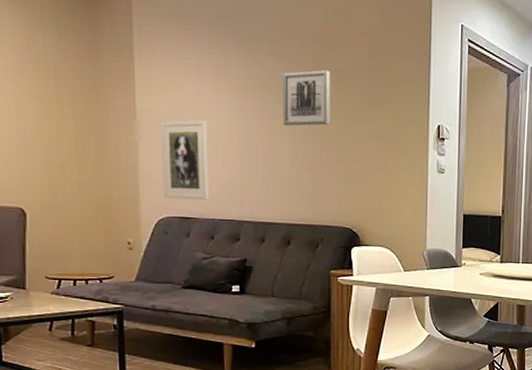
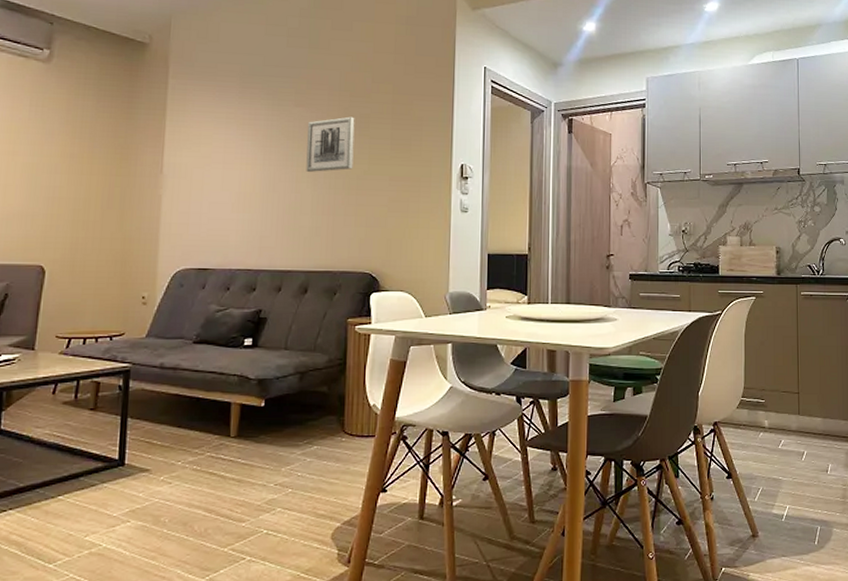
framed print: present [161,120,209,200] -> none [182,171,232,251]

